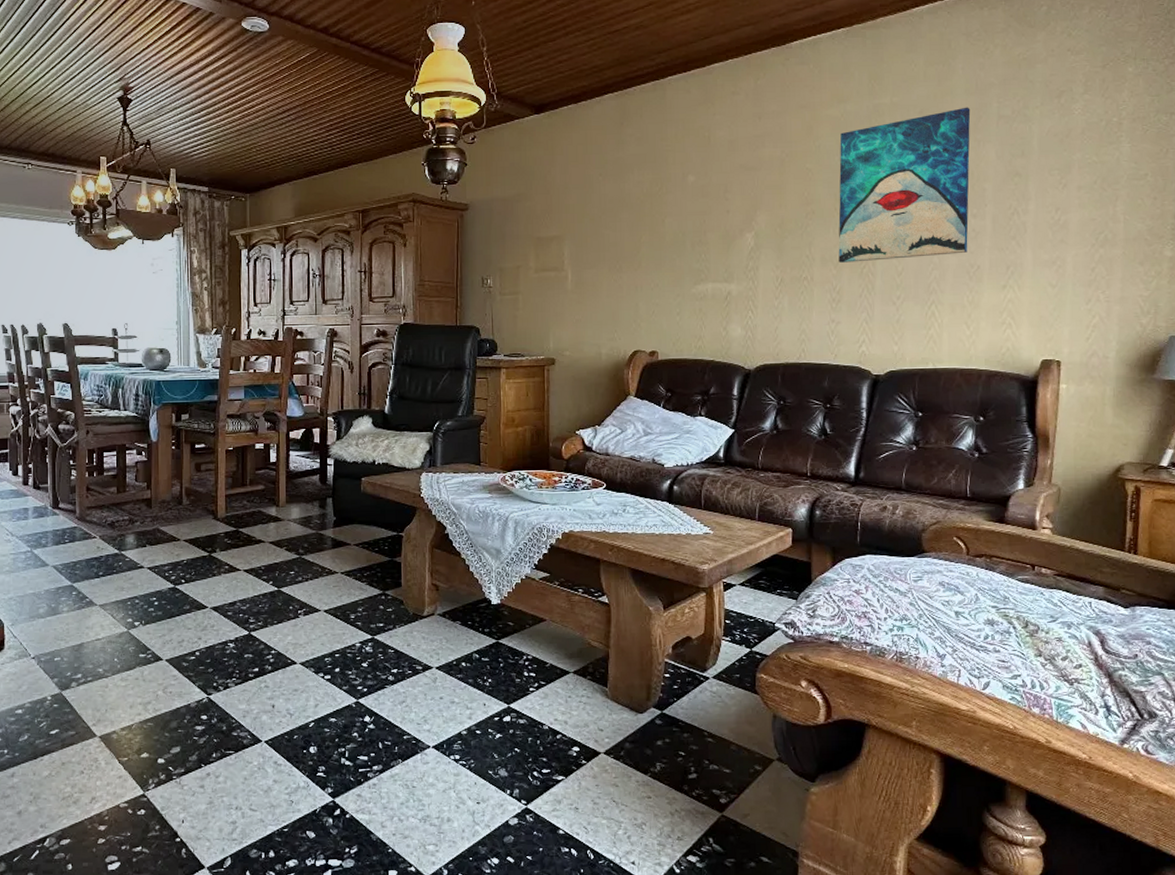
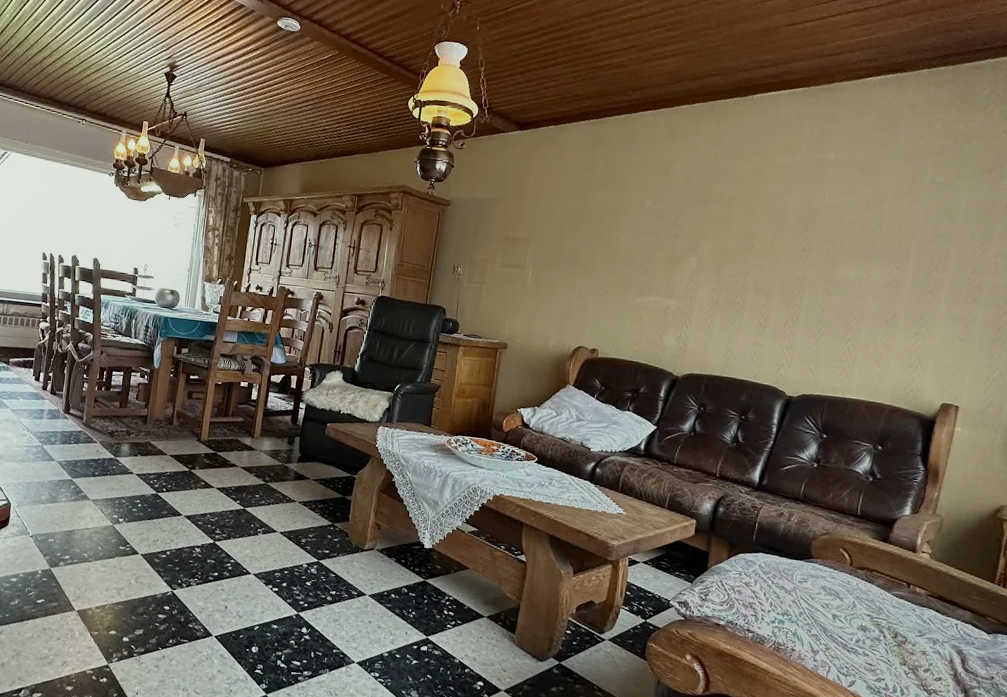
wall art: present [838,107,971,263] -> none [770,170,907,300]

